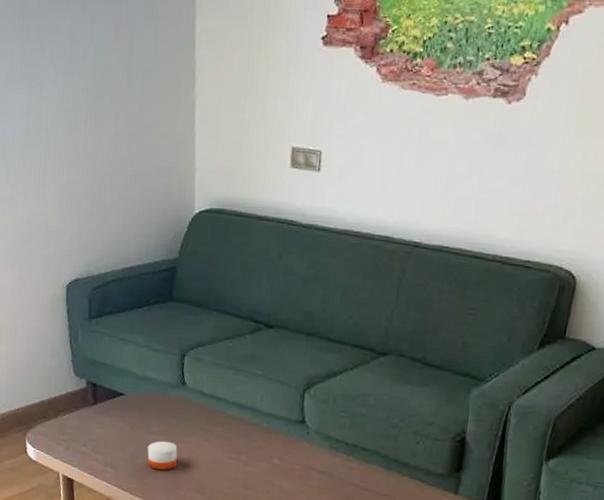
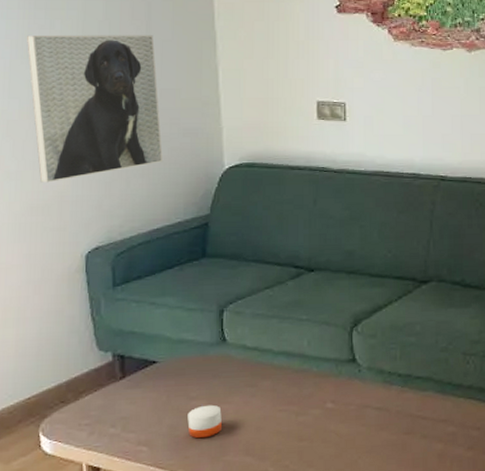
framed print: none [20,58,139,212] -> present [27,35,164,183]

